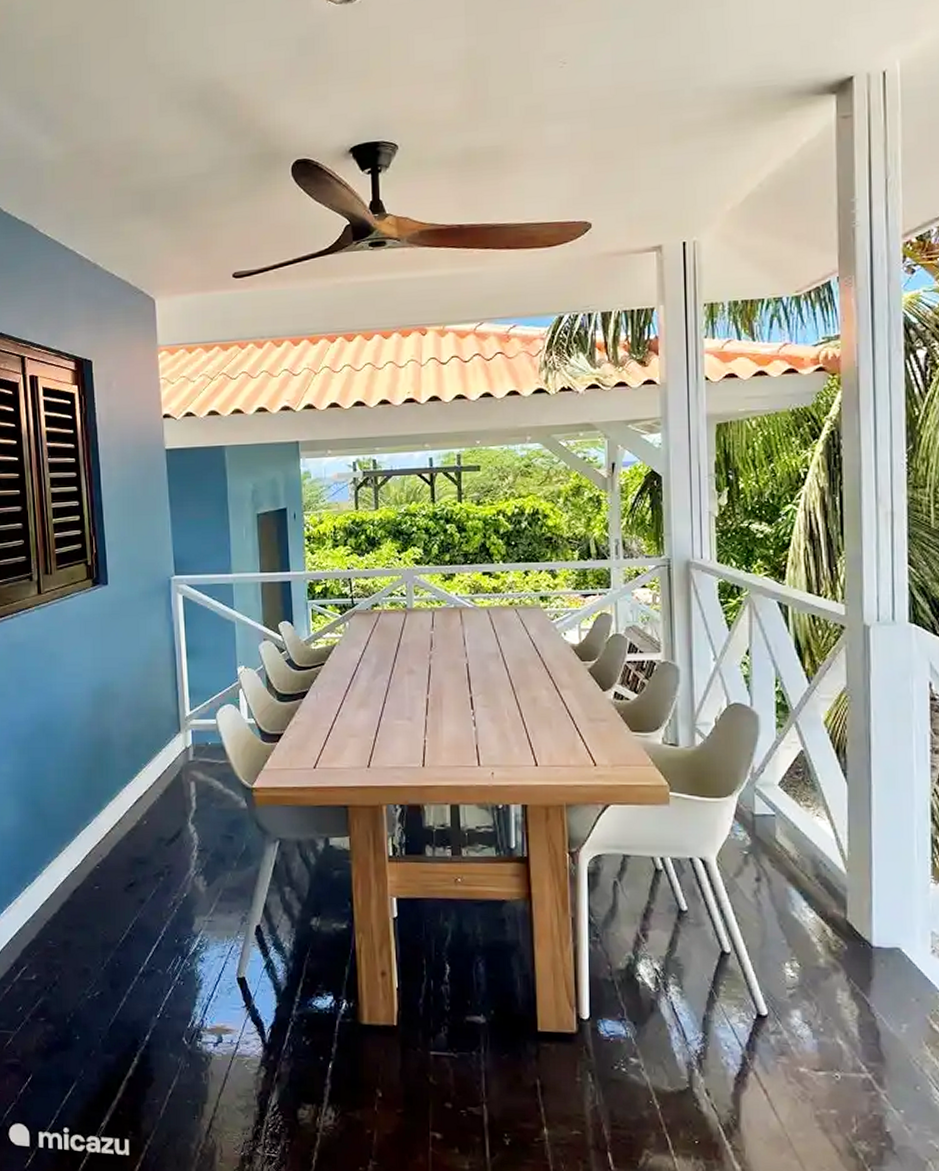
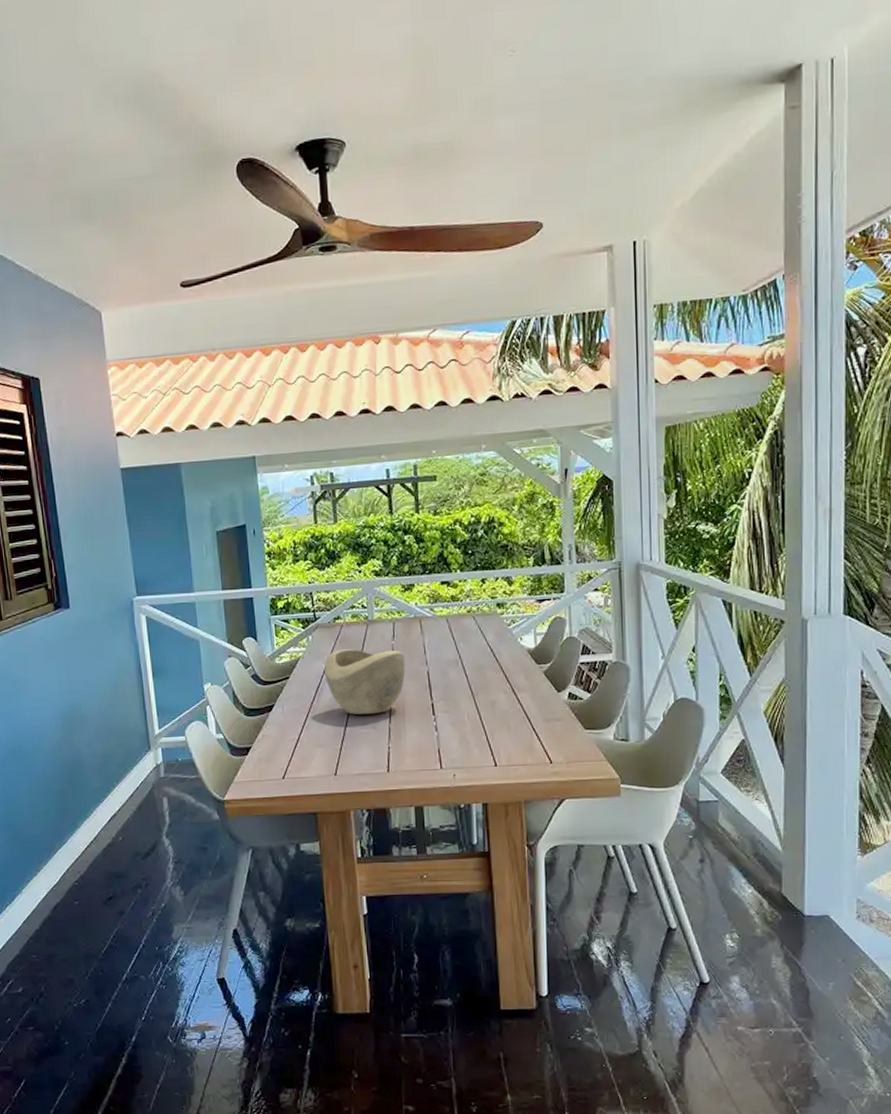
decorative bowl: none [361,637,444,705] -> present [324,649,406,715]

